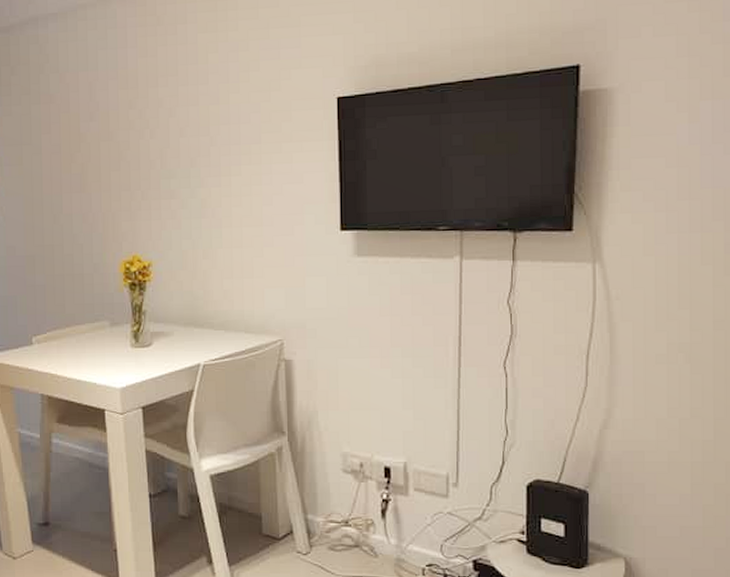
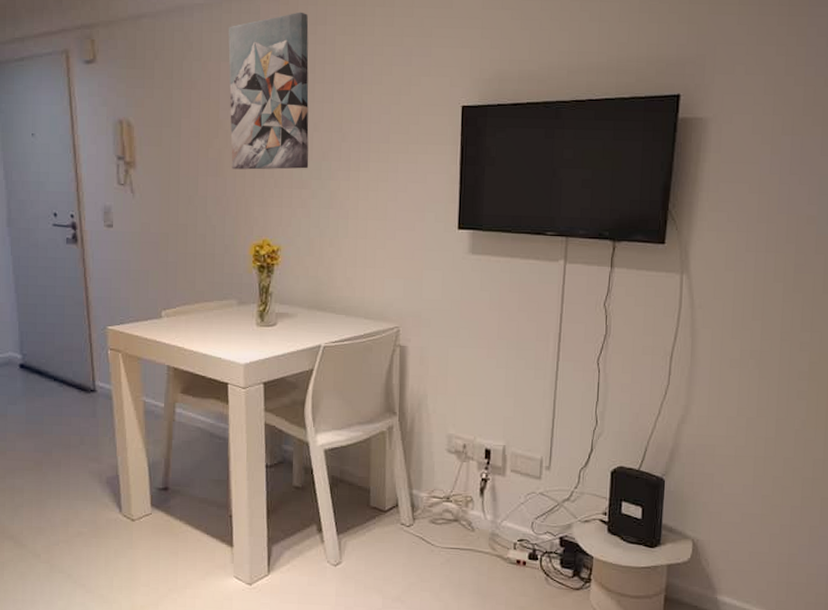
wall art: none [85,12,177,184] -> present [228,12,309,170]

